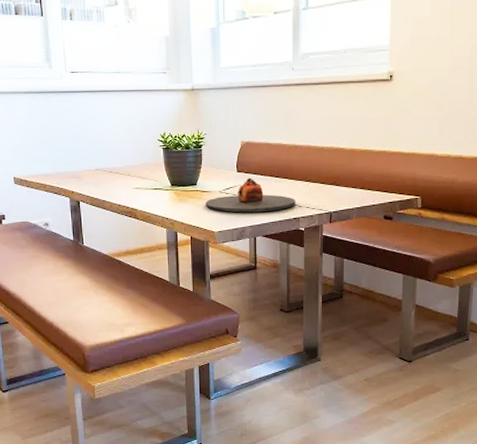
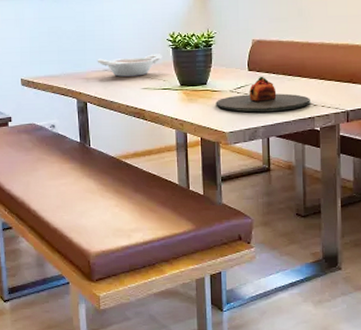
bowl: none [89,154,153,176] -> present [97,54,162,77]

